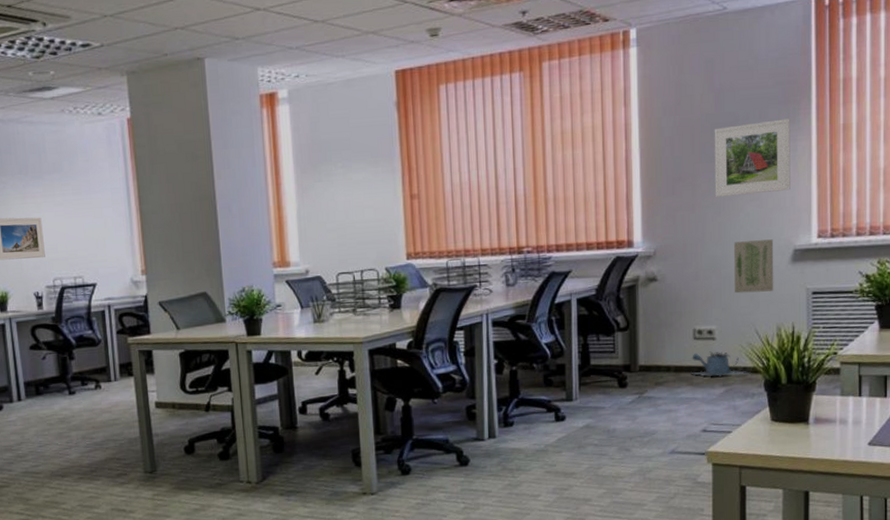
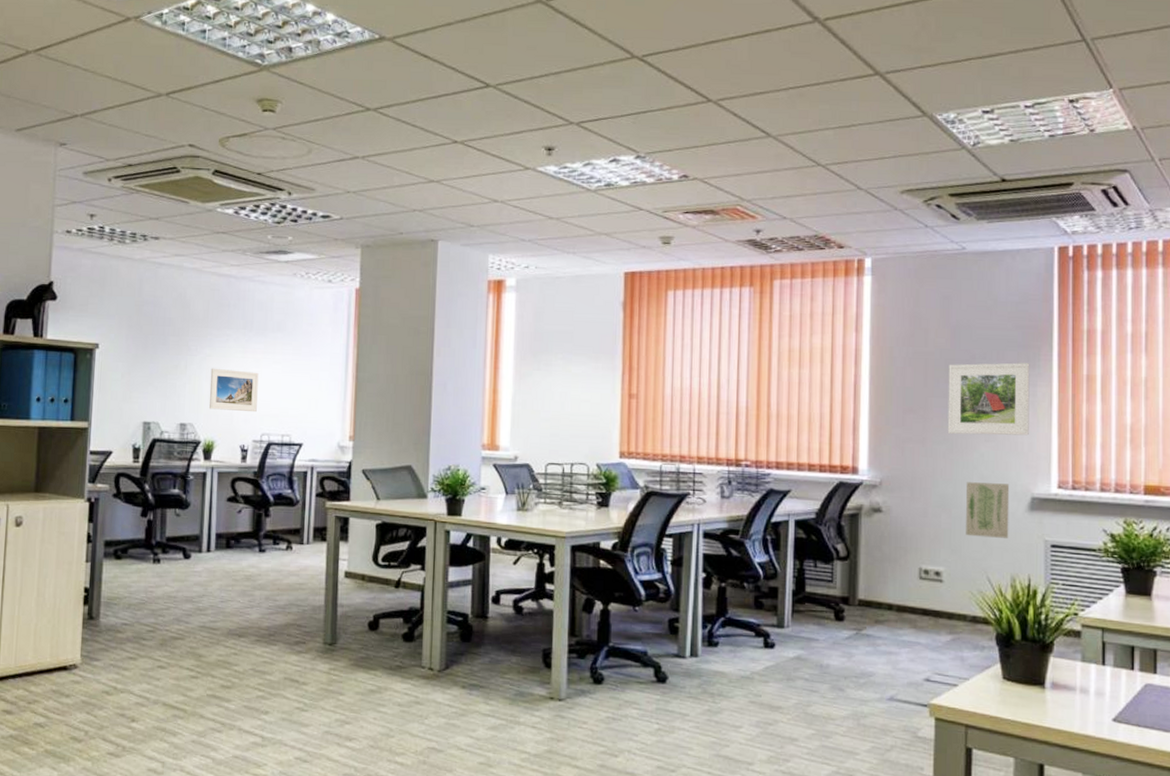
watering can: present [691,351,751,377] -> none [915,594,981,624]

